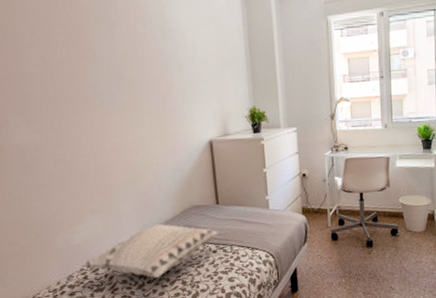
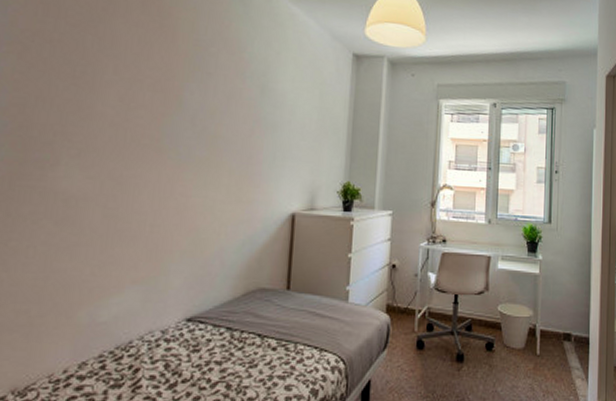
decorative pillow: present [83,223,221,278] -> none [104,305,286,376]

